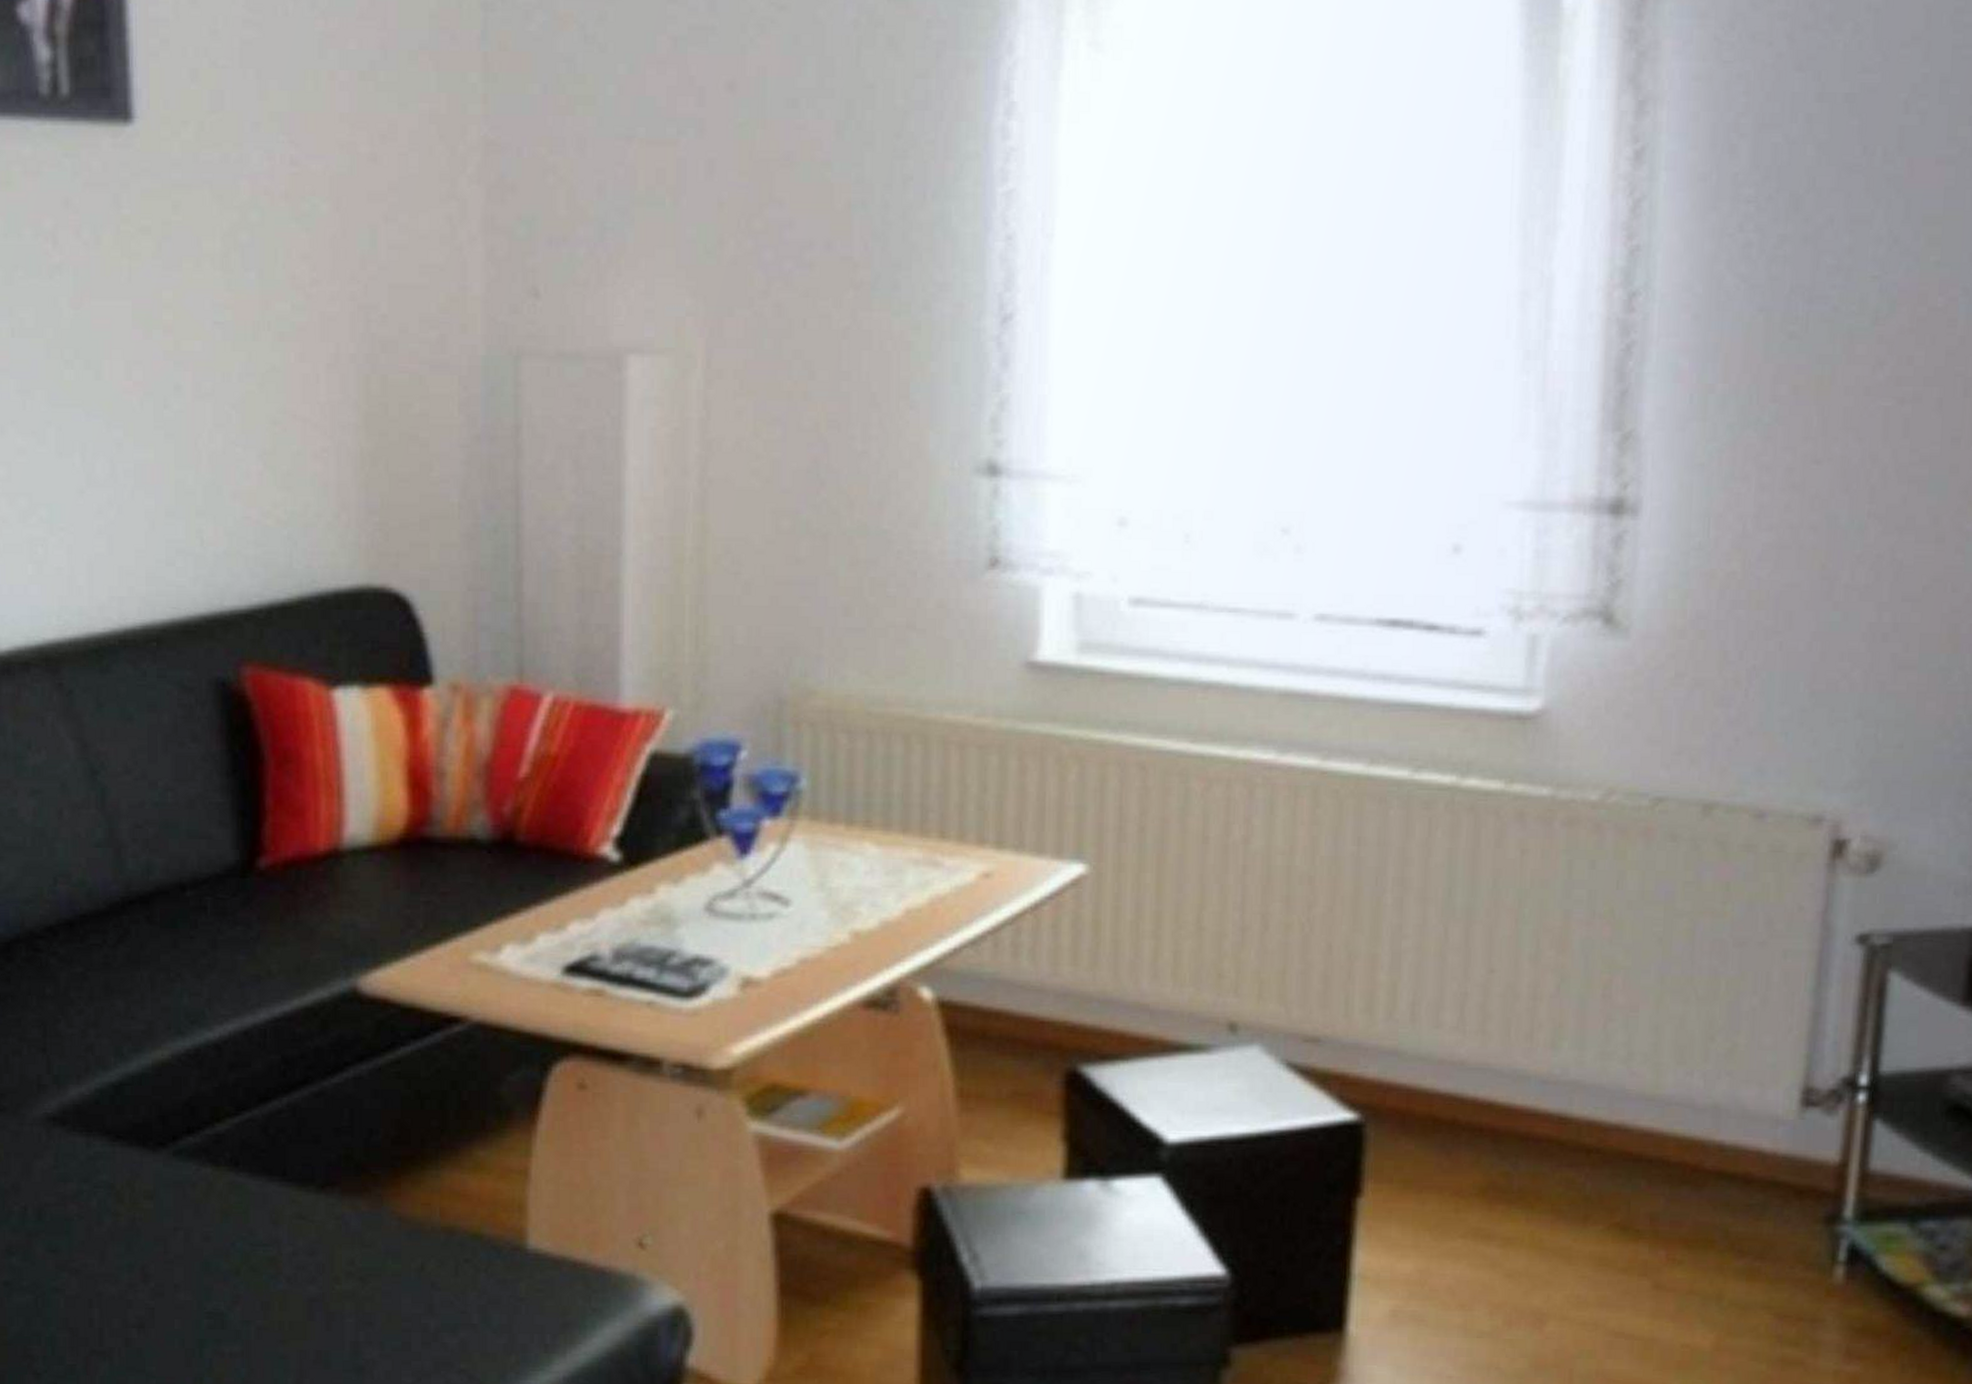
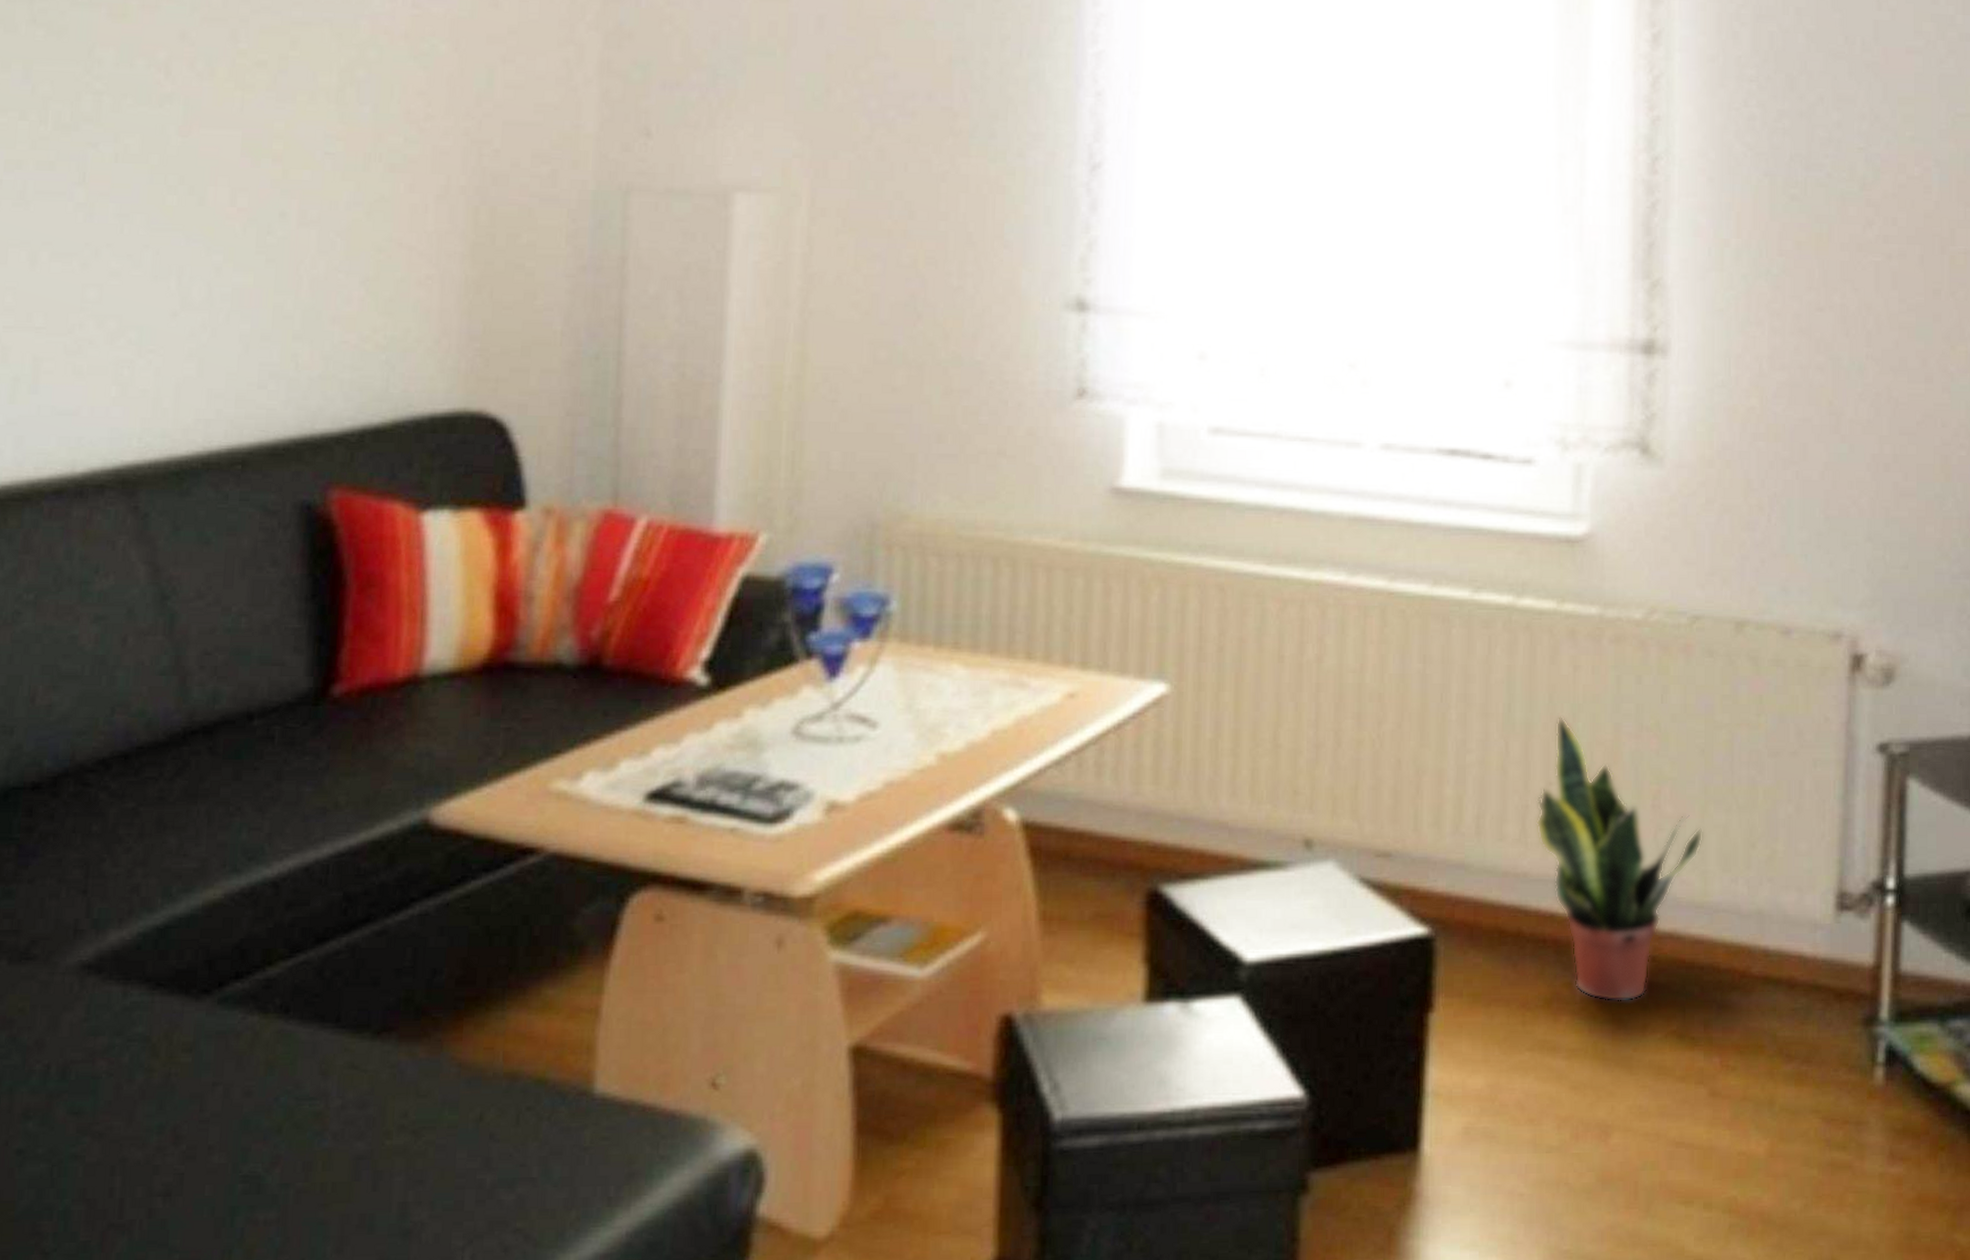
potted plant: none [1475,902,1657,1193] -> present [1536,716,1703,1003]

